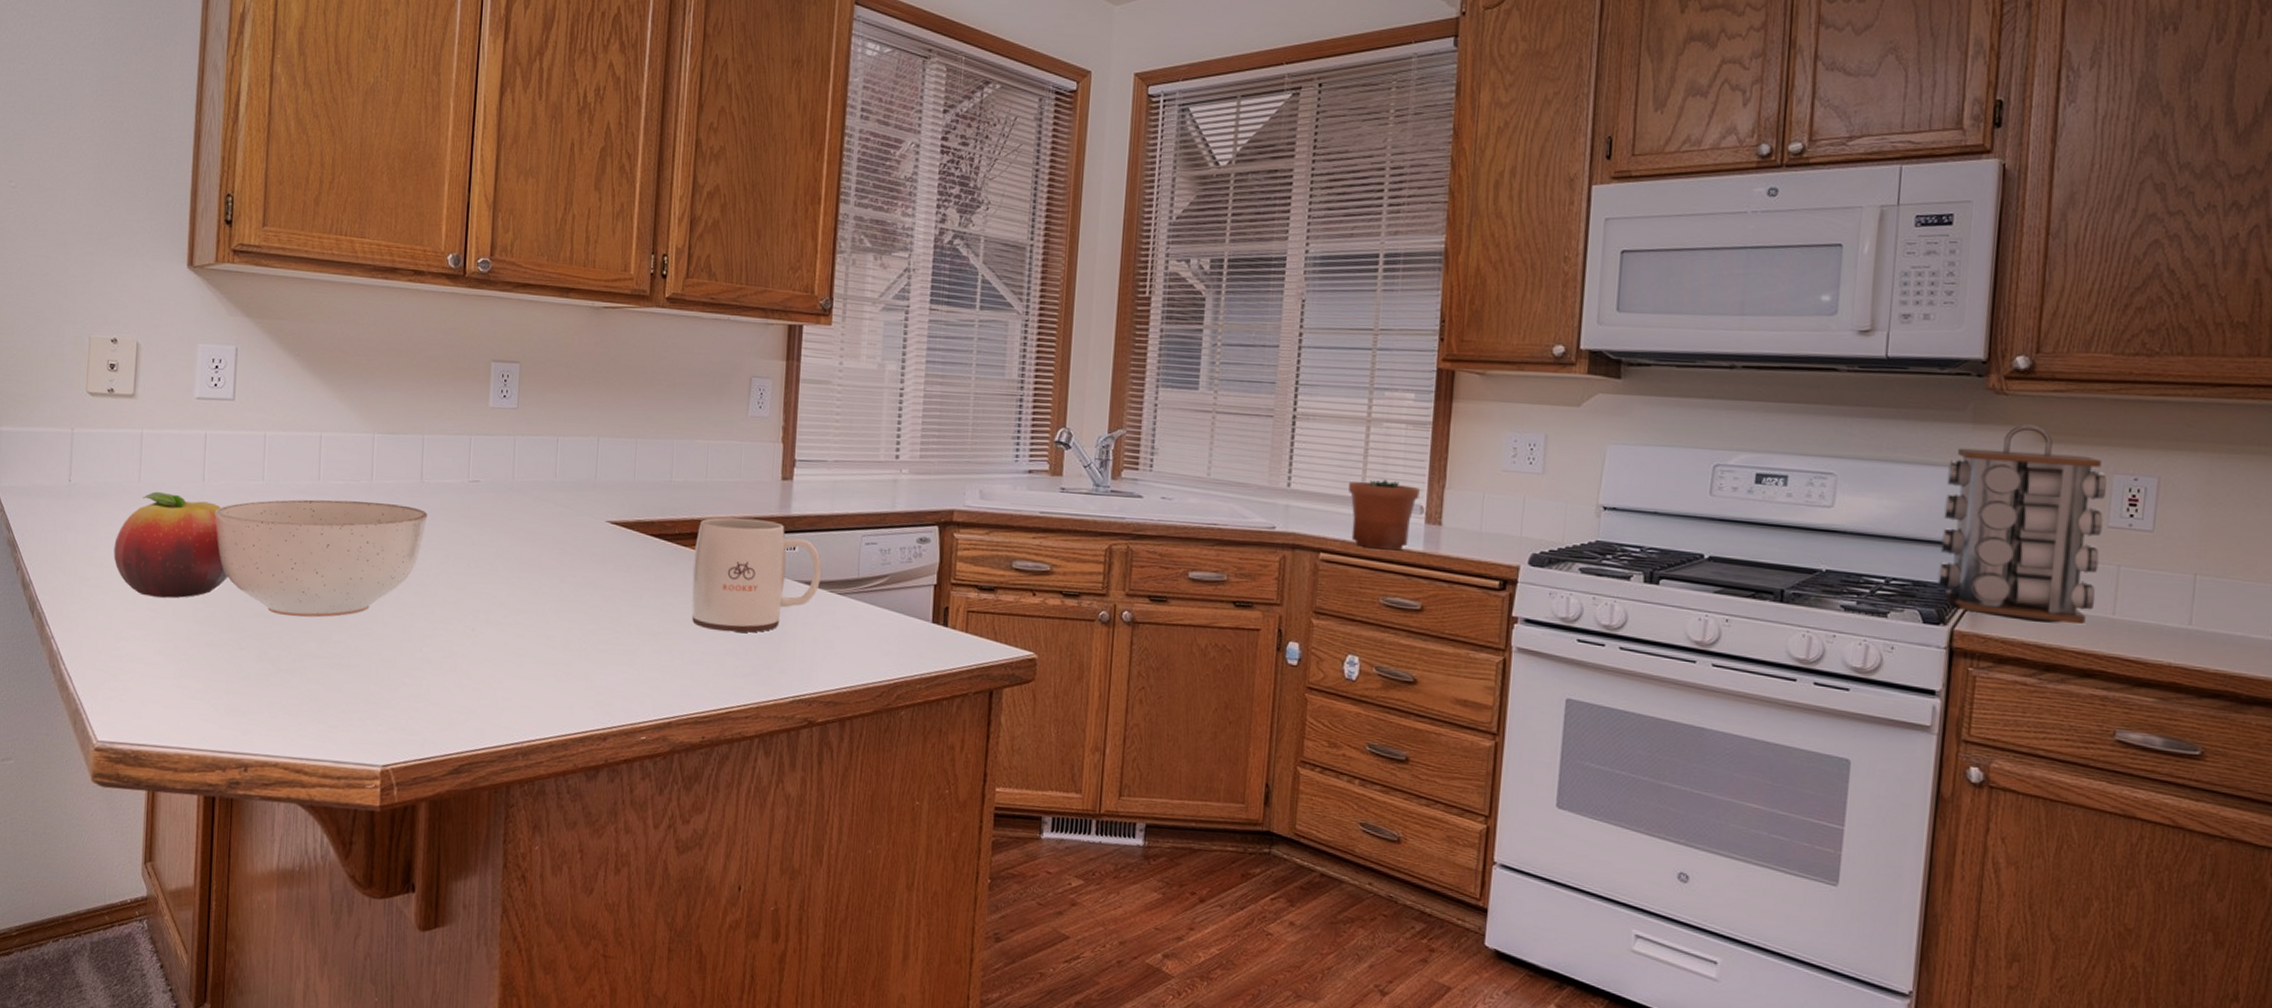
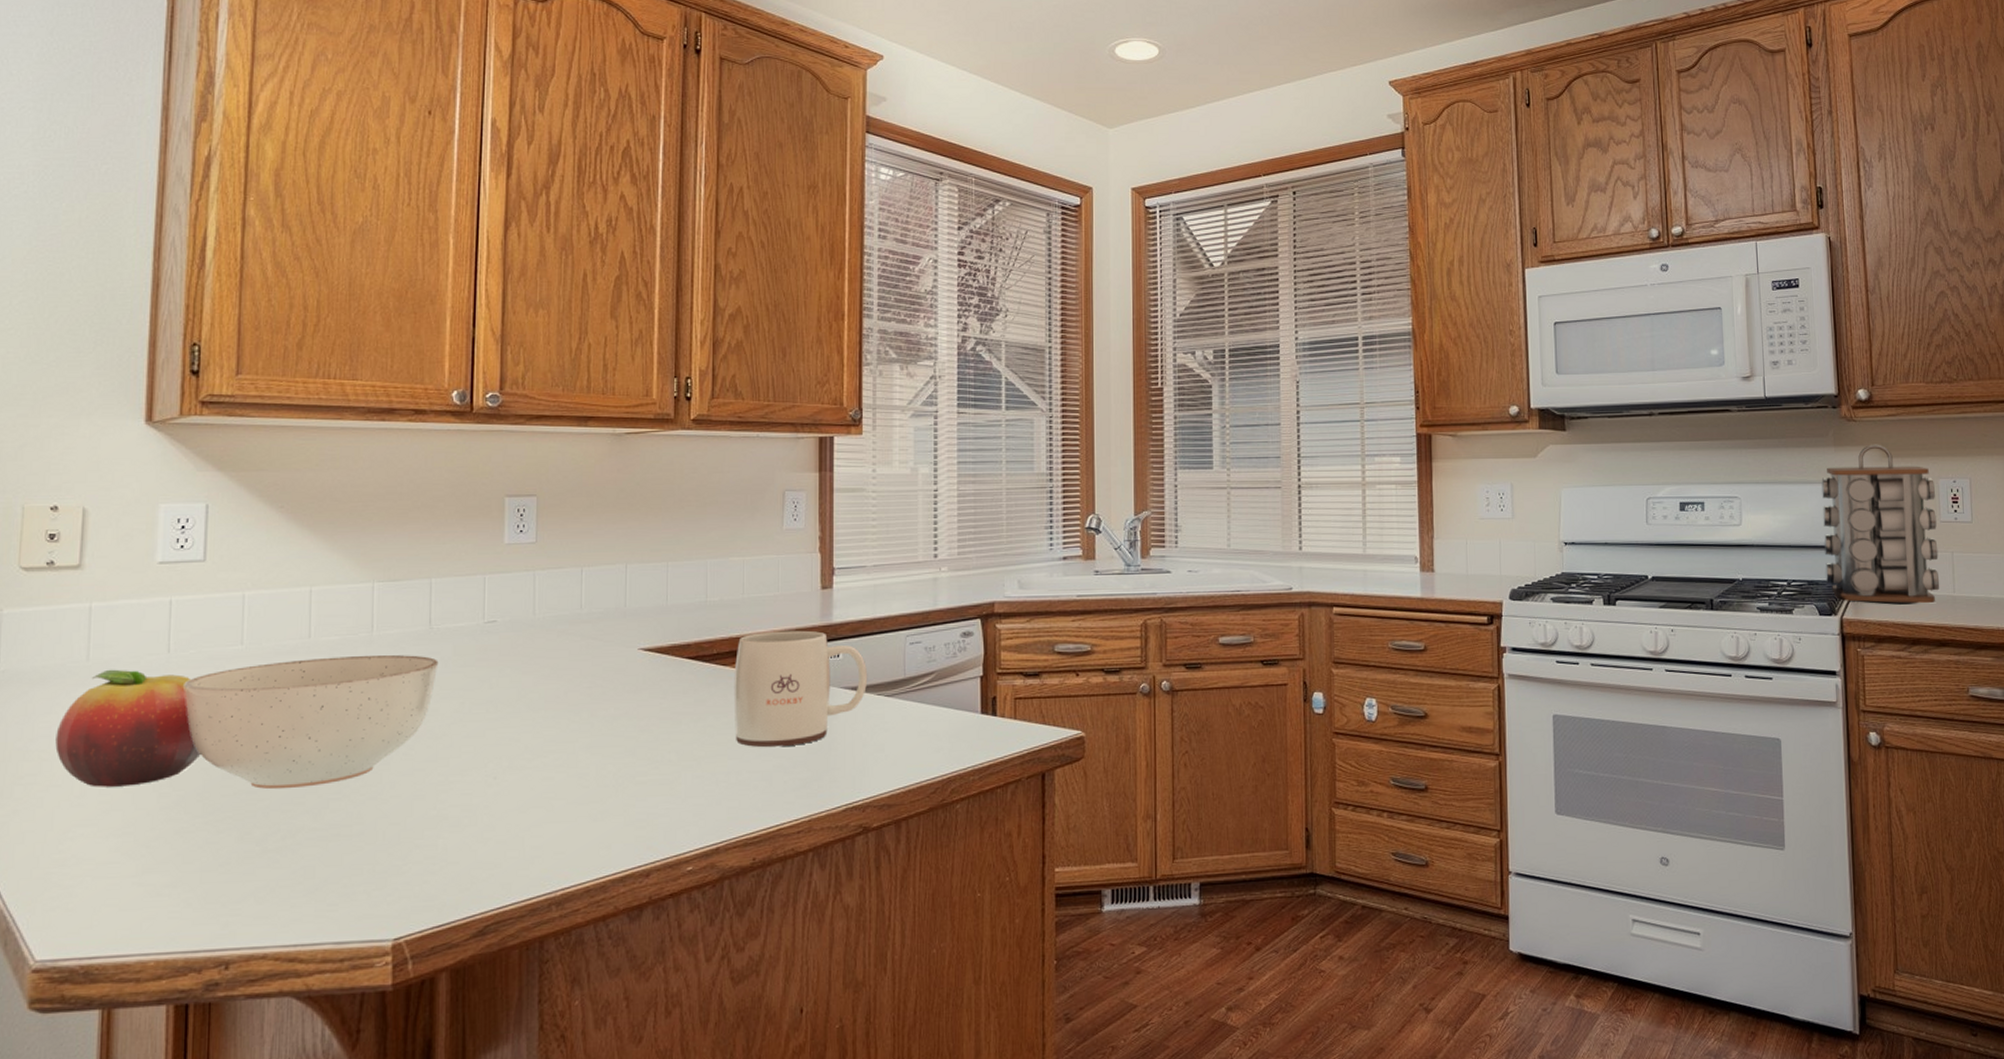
planter: present [1347,480,1420,551] -> none [1351,536,1413,599]

